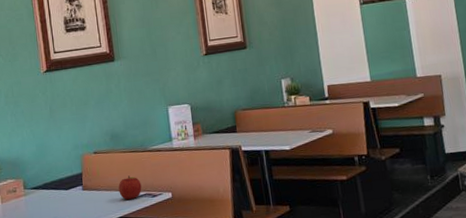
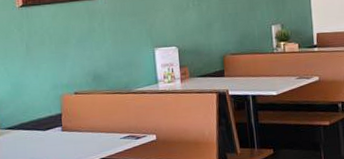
apple: present [118,175,142,200] -> none [100,117,125,141]

